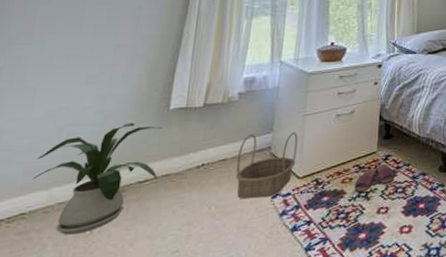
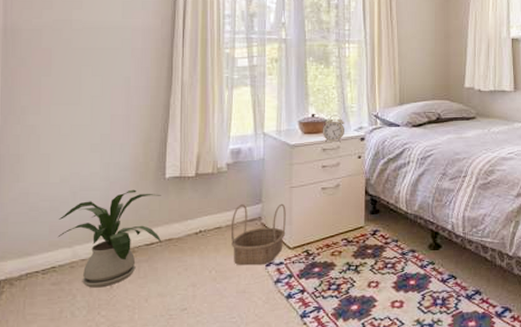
alarm clock: none [340,43,364,69] -> present [322,115,345,142]
slippers: present [354,164,394,192] -> none [344,239,383,265]

